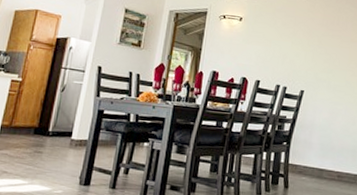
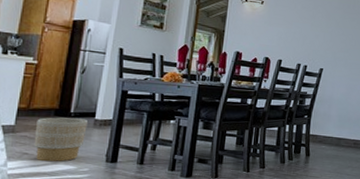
planter: none [13,135,64,182] -> present [34,117,87,162]

